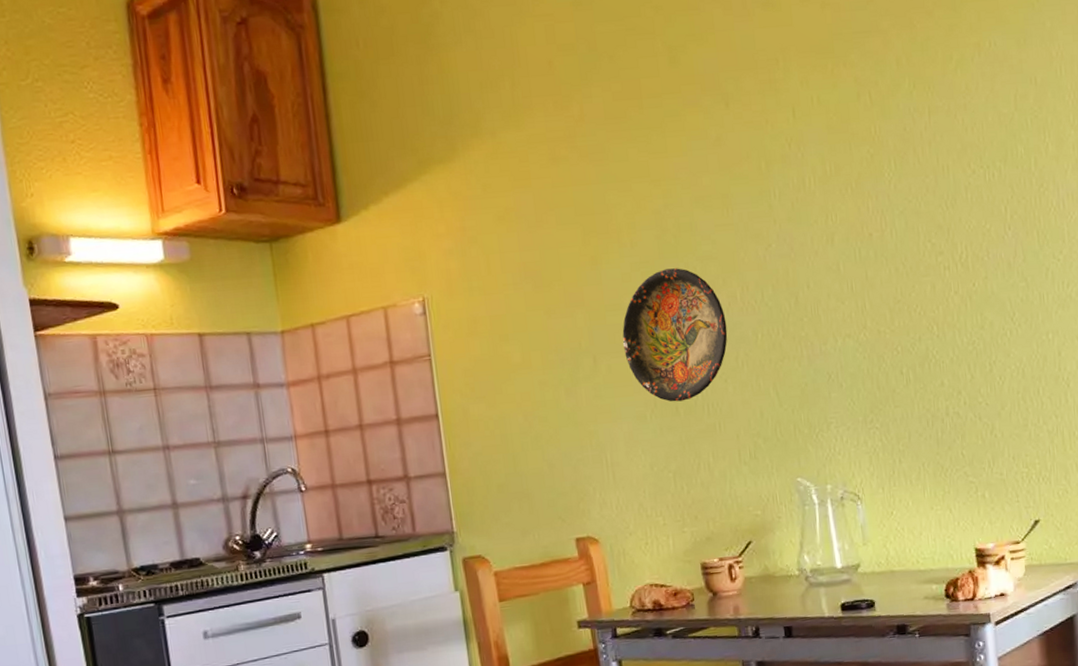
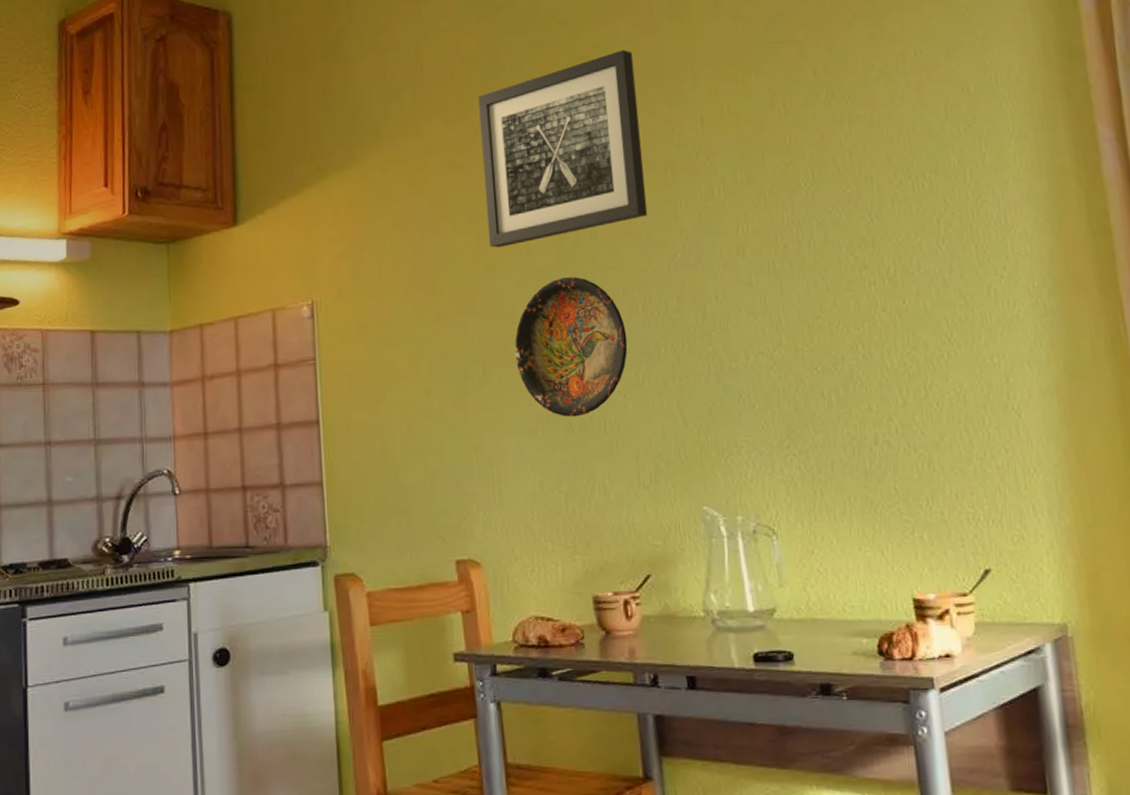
wall art: none [577,38,744,241] -> present [478,50,648,248]

